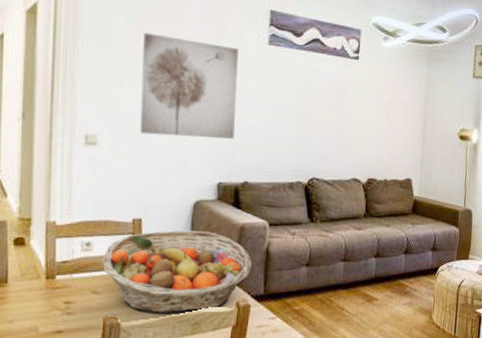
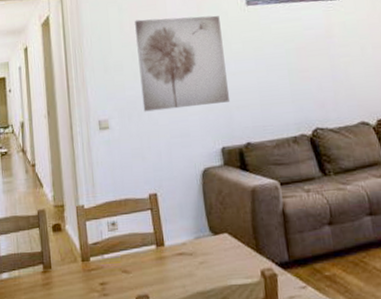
fruit basket: present [102,230,252,313] -> none [127,198,271,290]

